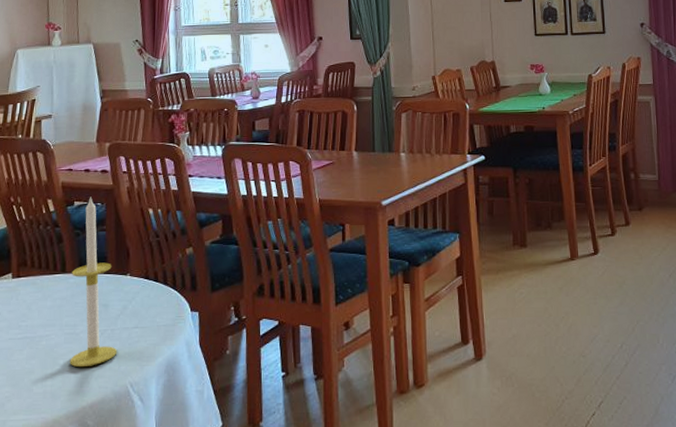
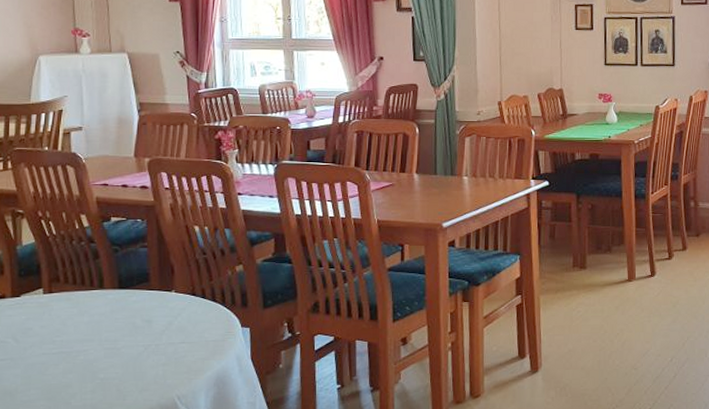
candle: present [70,196,118,368] -> none [111,212,163,382]

